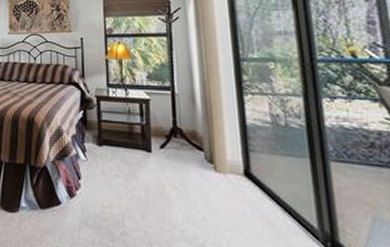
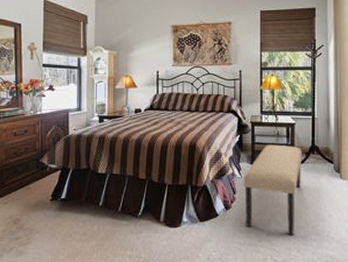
bench: none [89,123,162,239] -> present [243,144,302,236]

